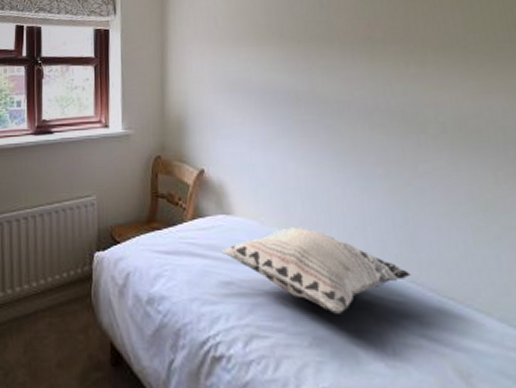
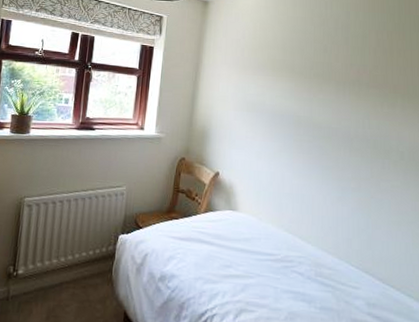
decorative pillow: present [221,226,412,314] -> none [225,223,367,295]

